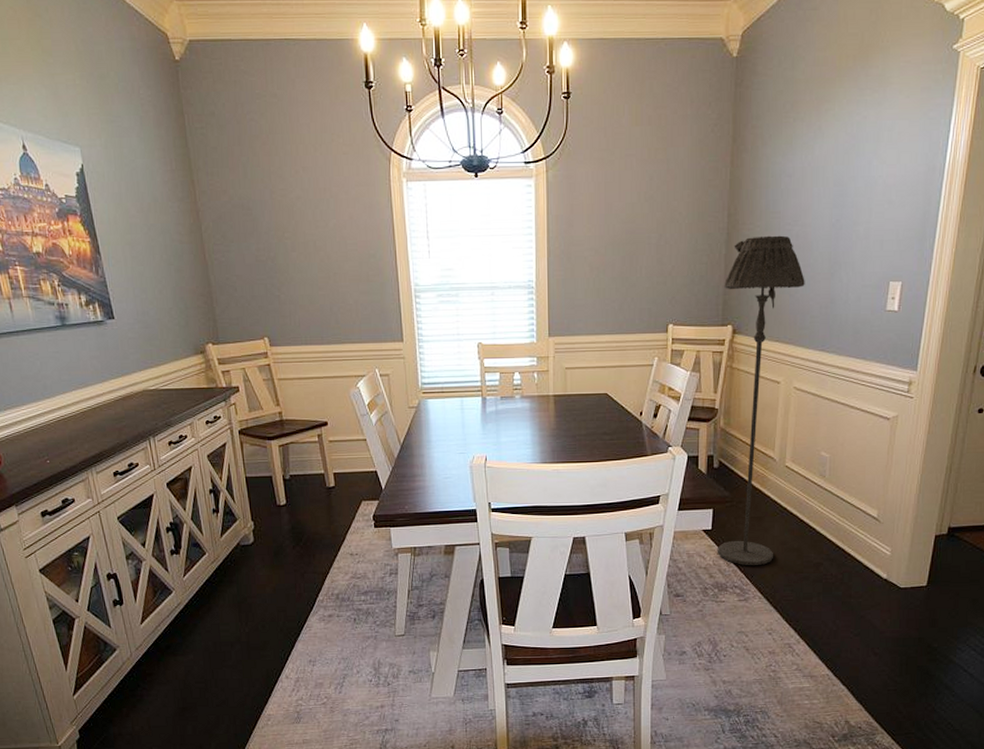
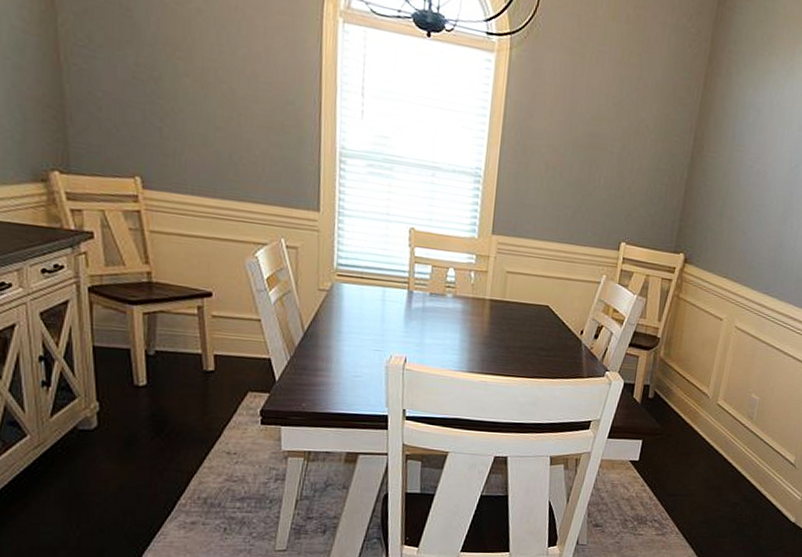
floor lamp: present [718,235,805,566] -> none [642,166,759,501]

